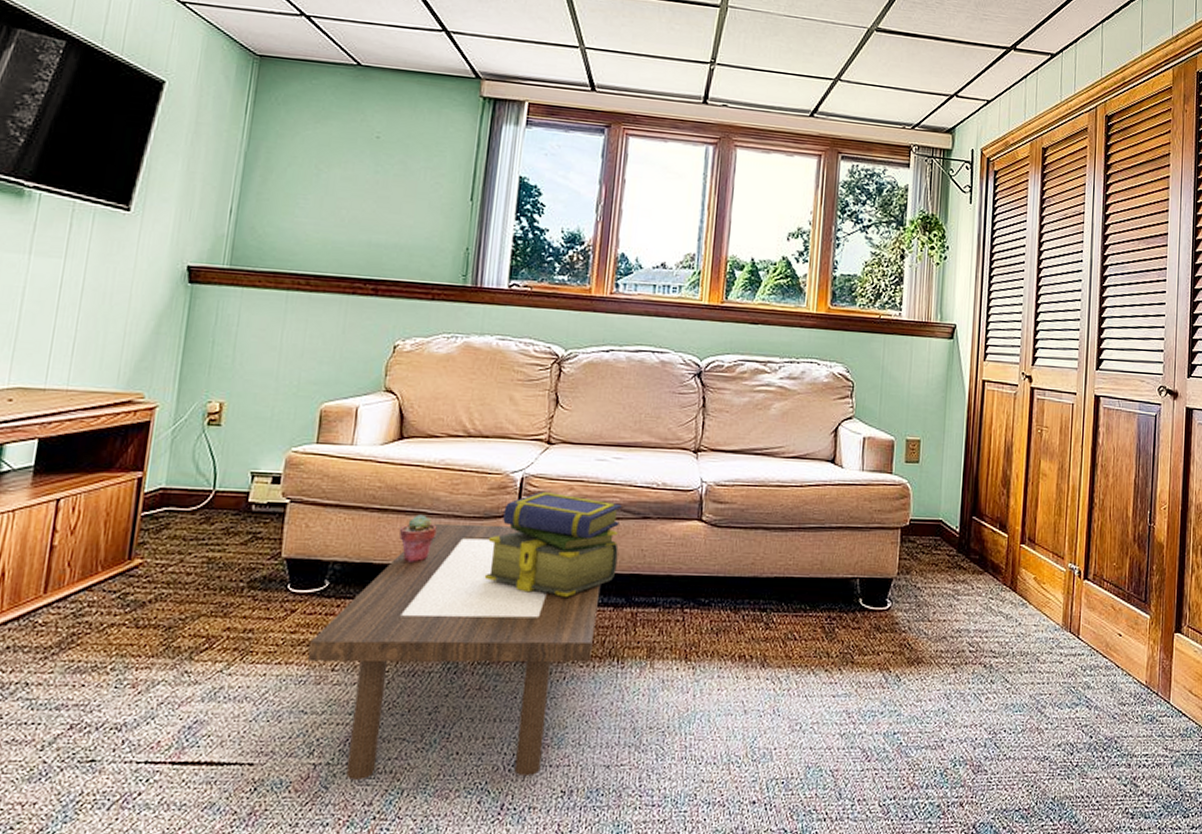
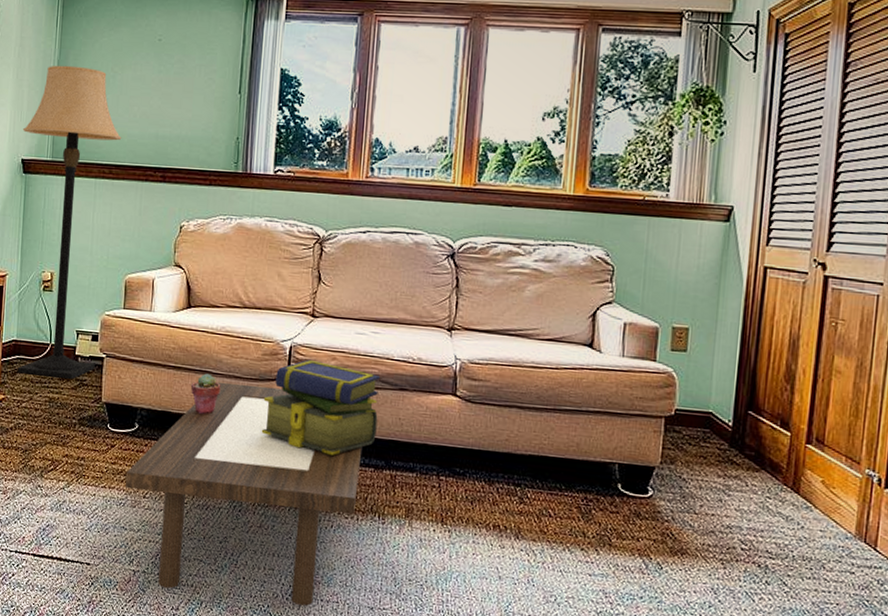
lamp: none [163,157,325,532] -> present [17,65,122,379]

